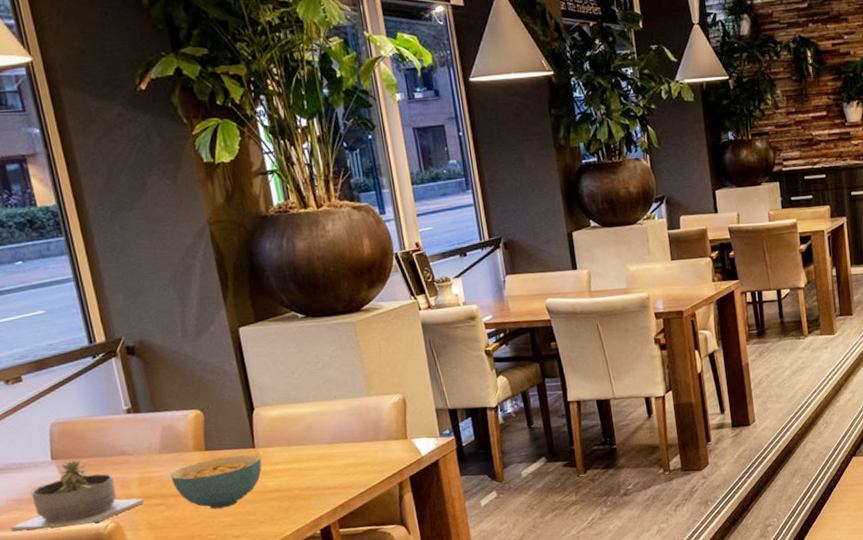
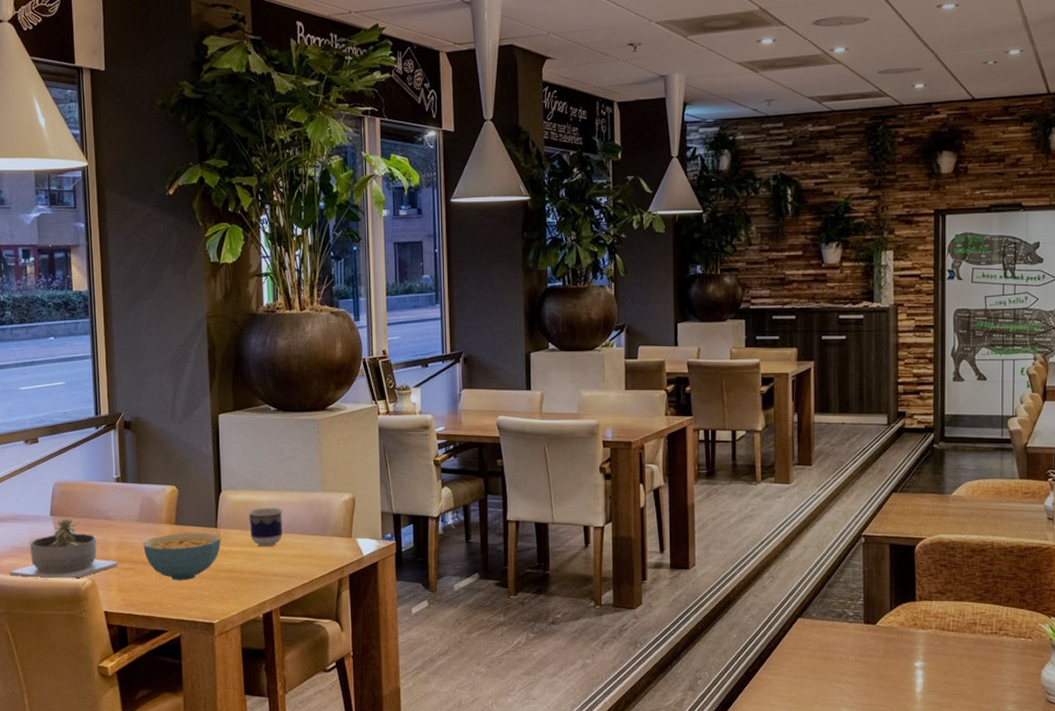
cup: none [289,418,331,462] -> present [249,507,283,547]

